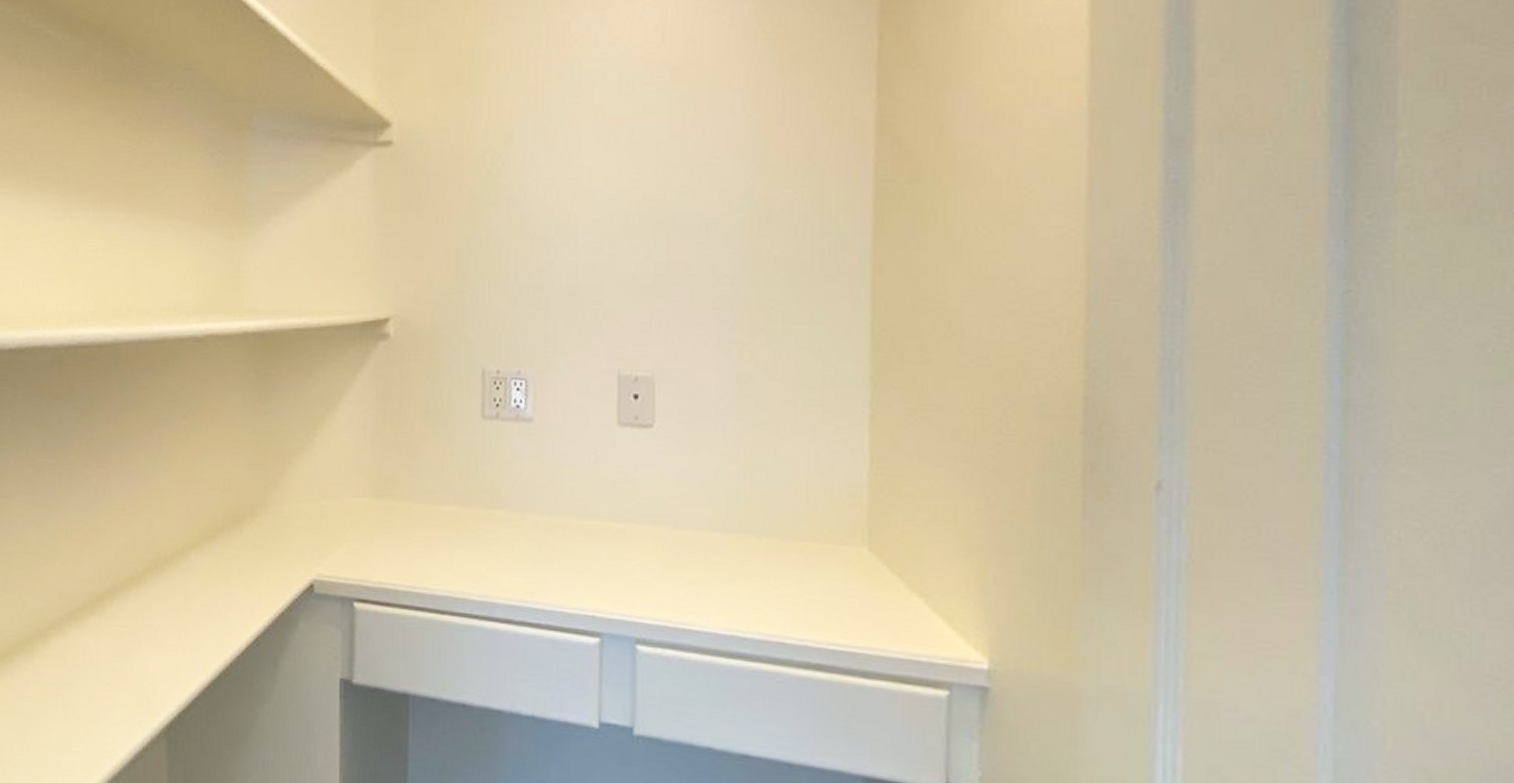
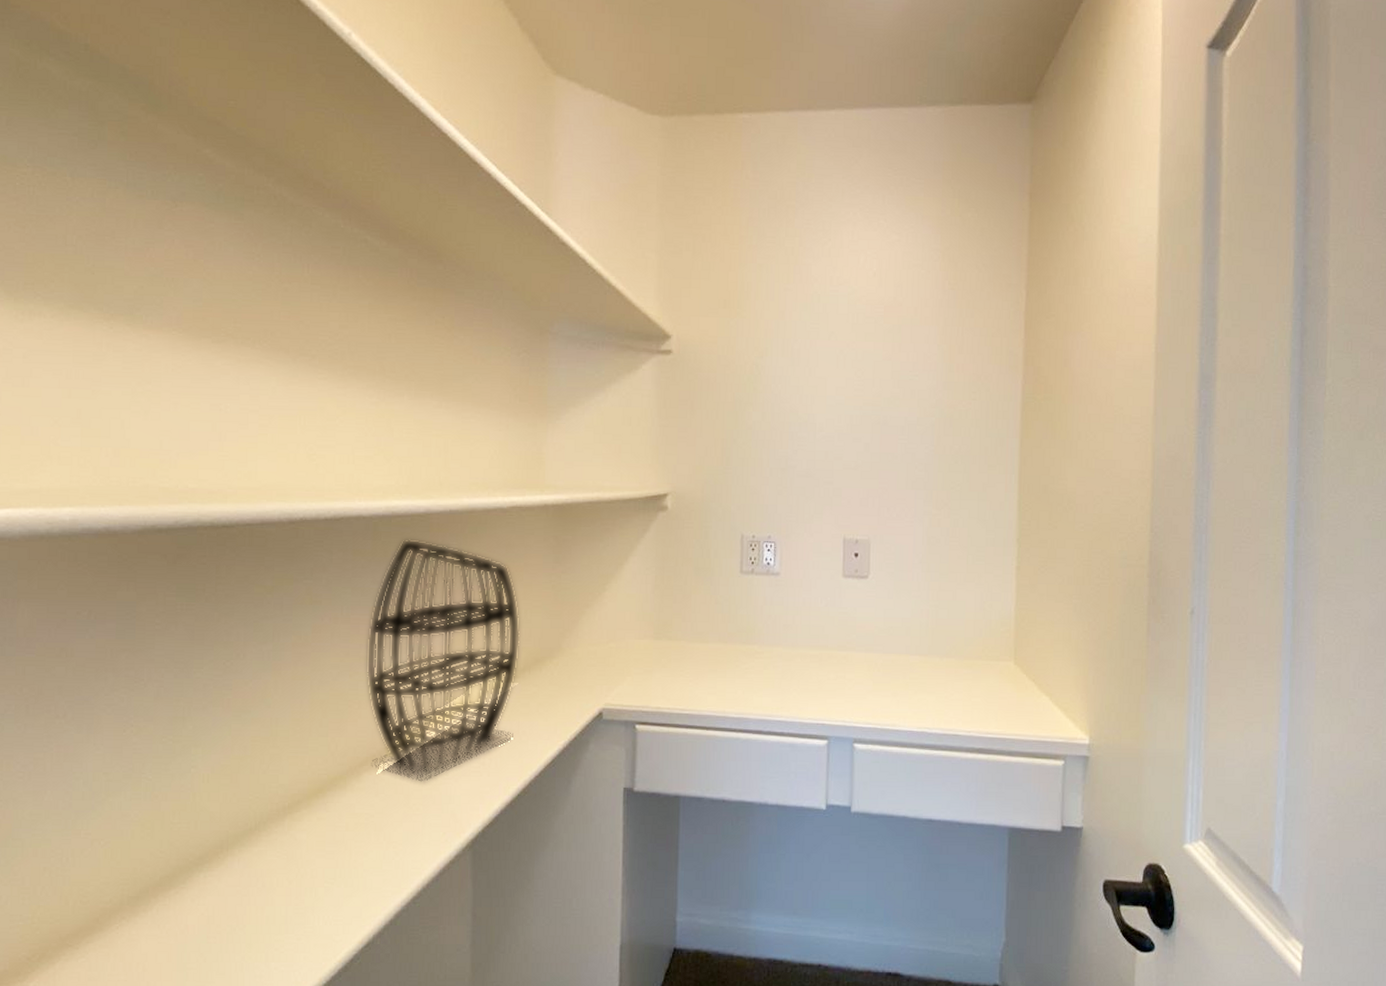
decorative basket: none [52,371,219,653] -> present [366,538,521,782]

